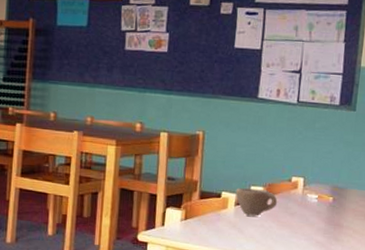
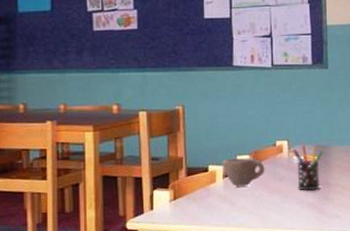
pen holder: none [308,184,340,230] -> present [293,145,324,191]

